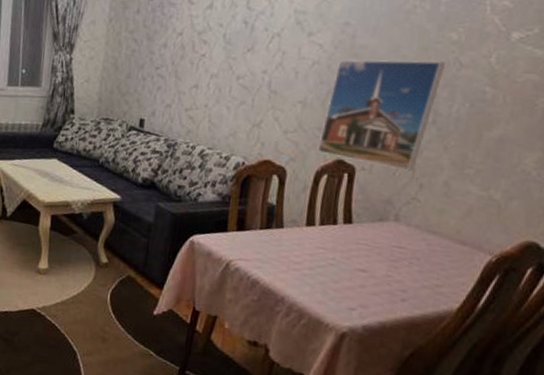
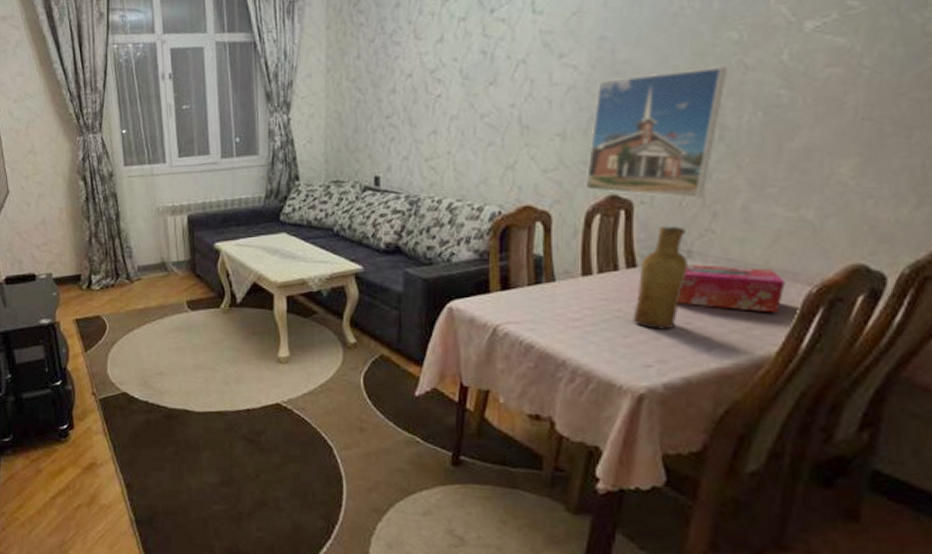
vase: none [344,191,396,280] -> present [633,226,687,330]
tissue box: none [381,226,472,276] -> present [676,265,786,313]

